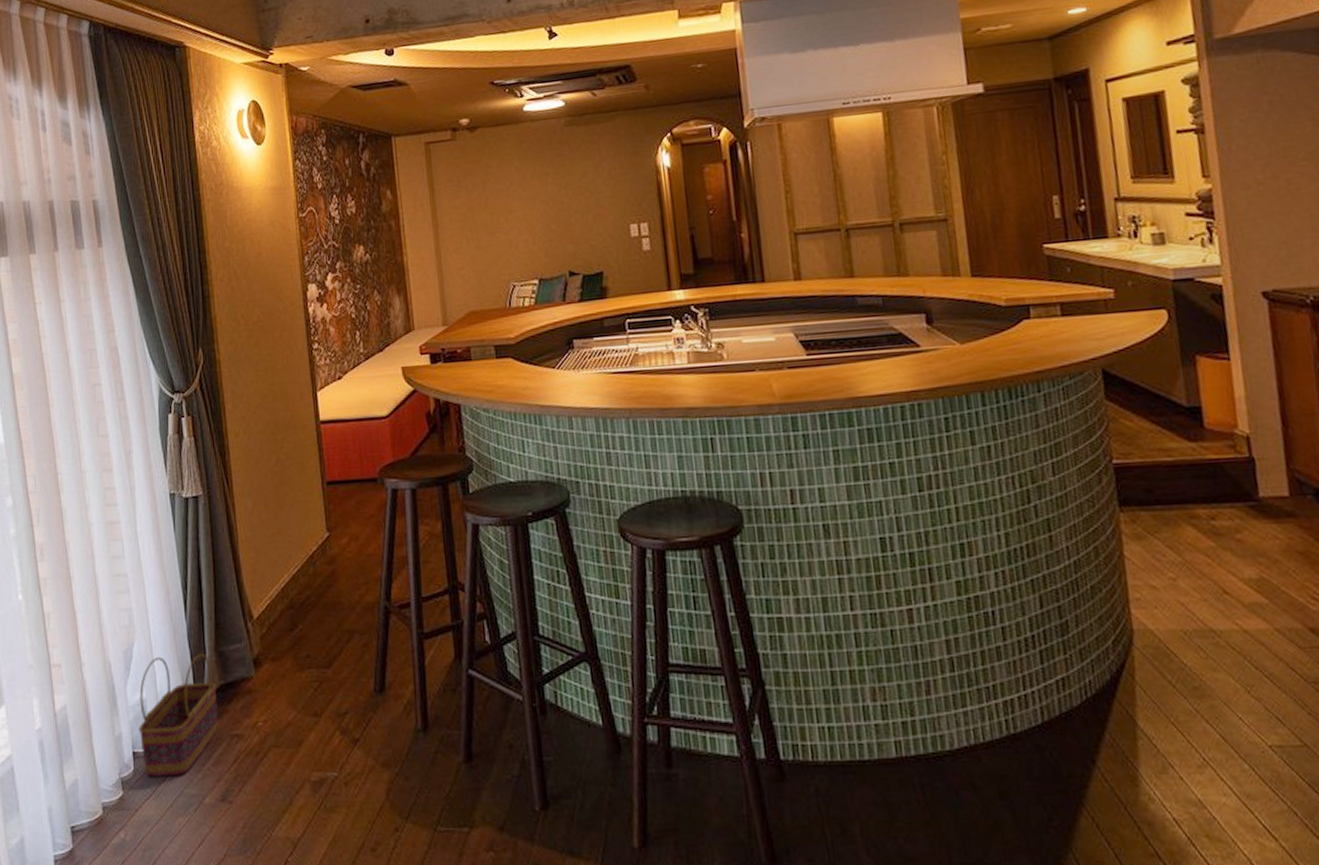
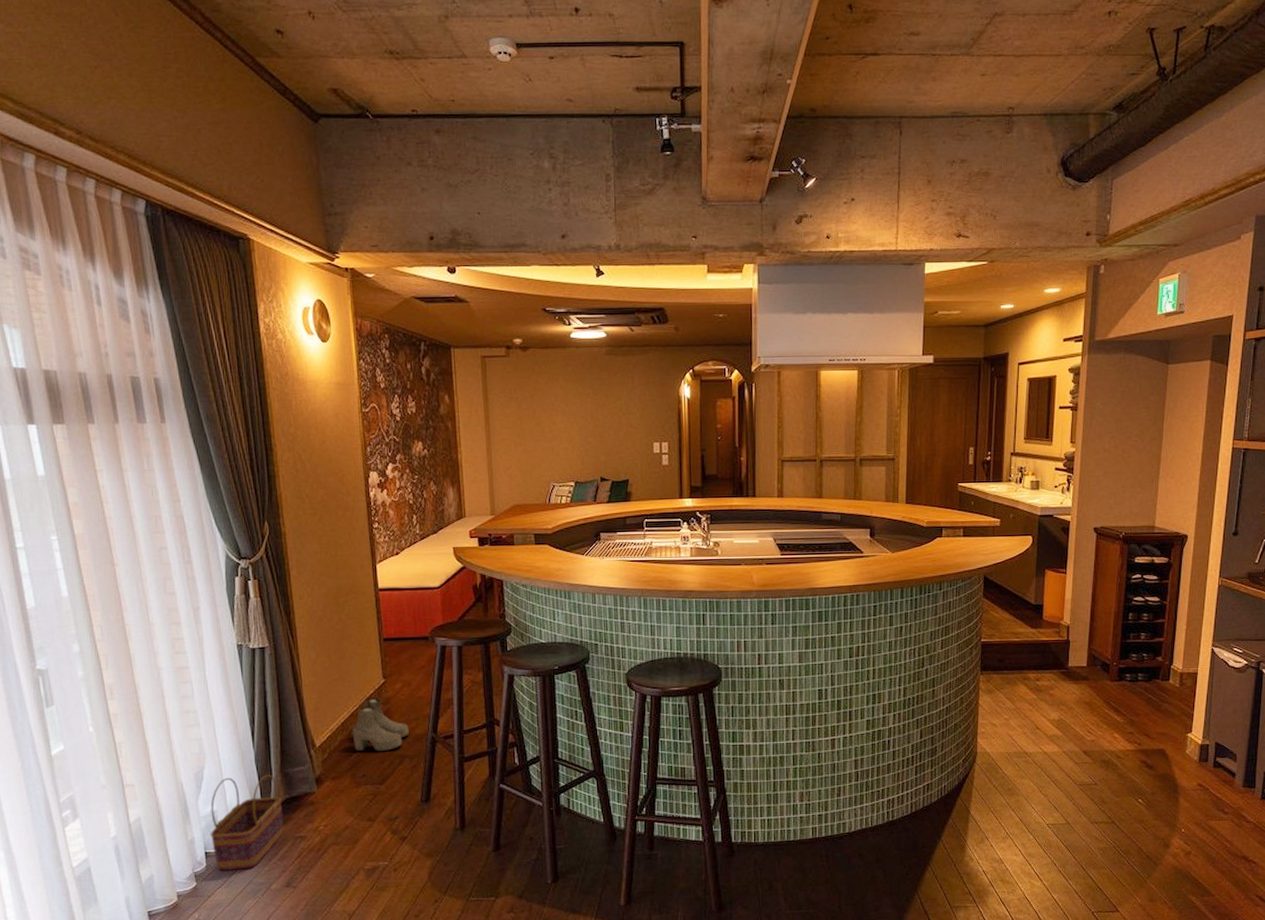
boots: none [293,555,358,626] -> present [352,697,409,752]

